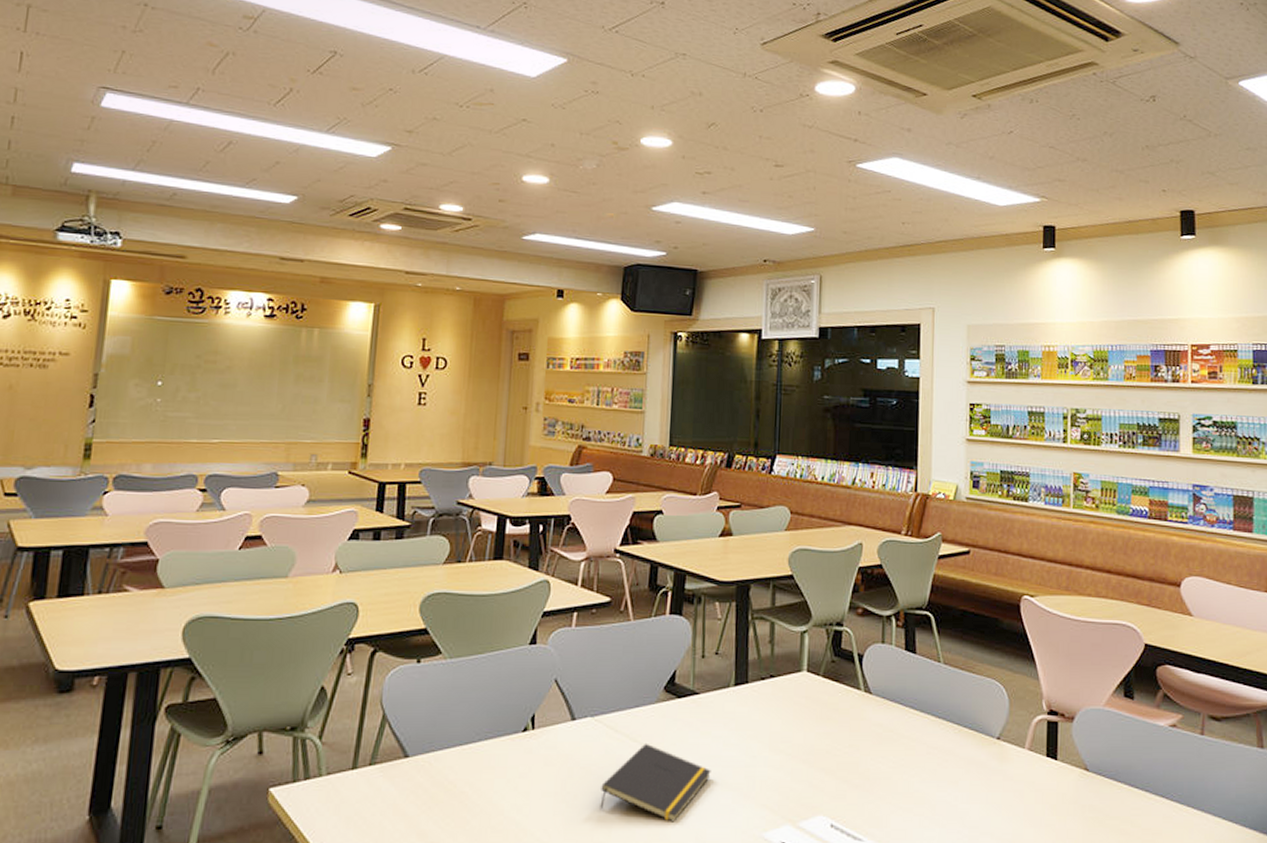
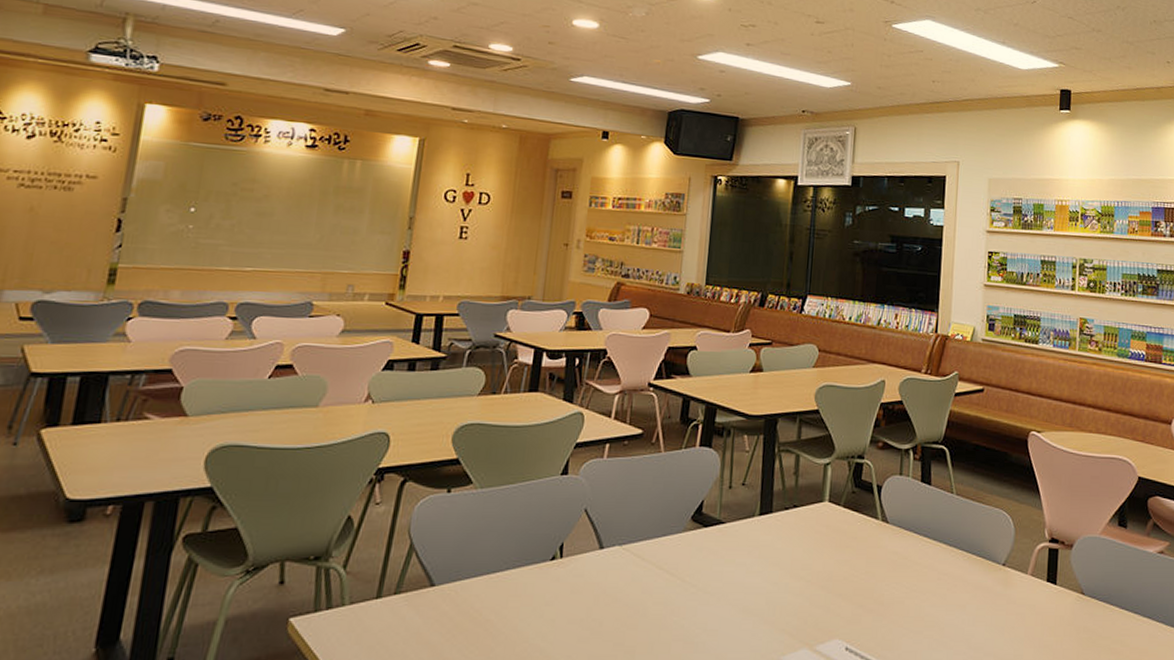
notepad: present [600,742,711,822] -> none [624,570,734,648]

